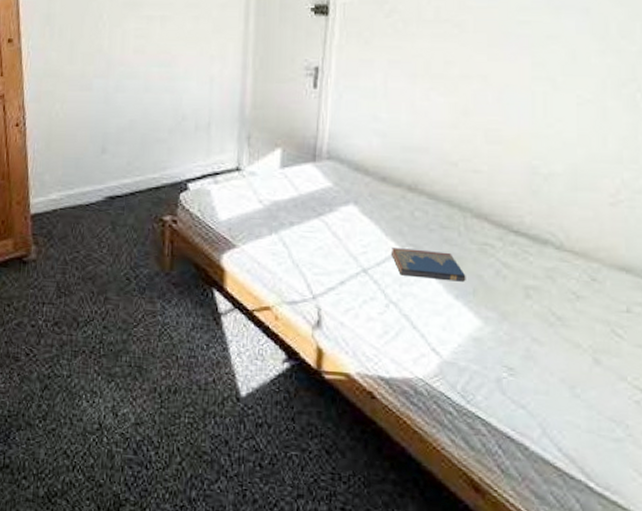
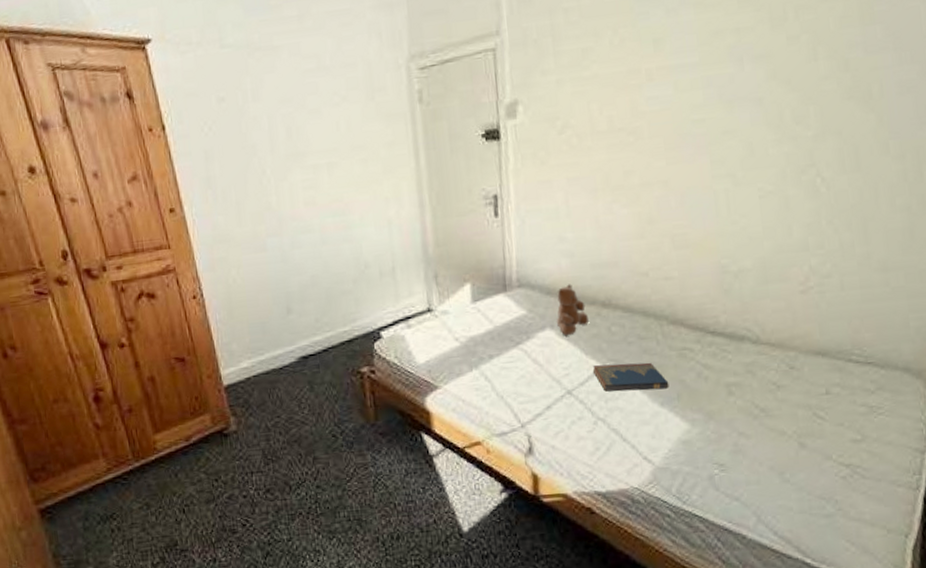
teddy bear: none [360,163,392,213] -> present [556,284,589,335]

